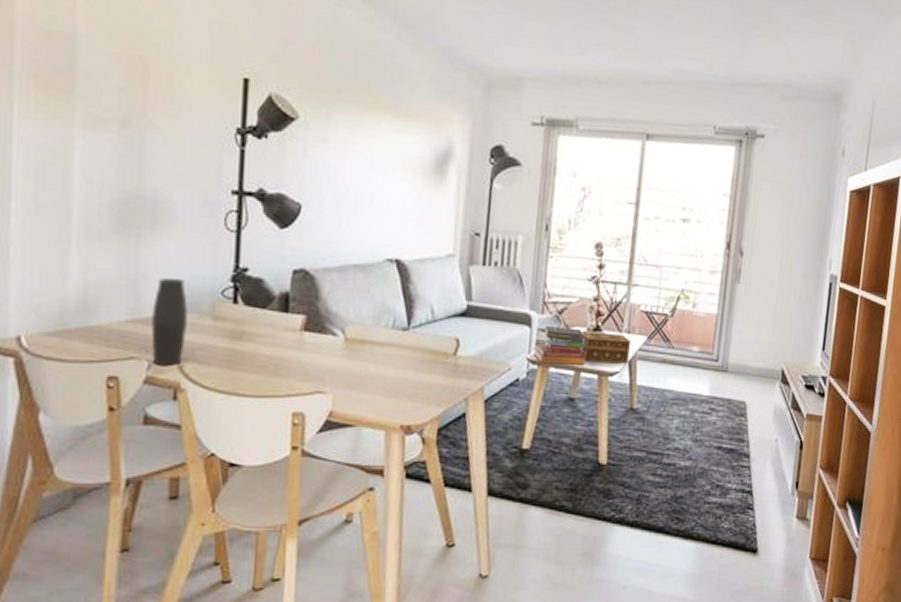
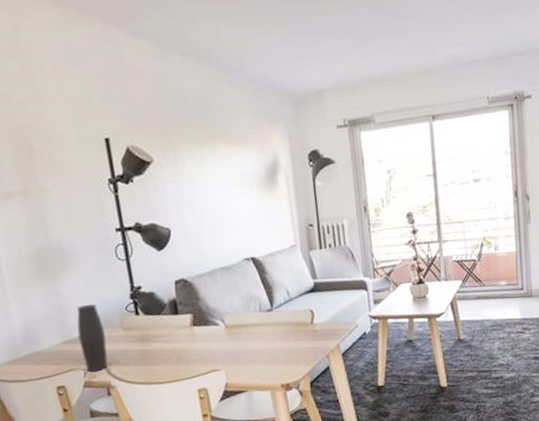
books: present [533,326,586,365] -> none [372,284,416,317]
decorative box: present [580,331,632,364] -> none [407,282,450,309]

